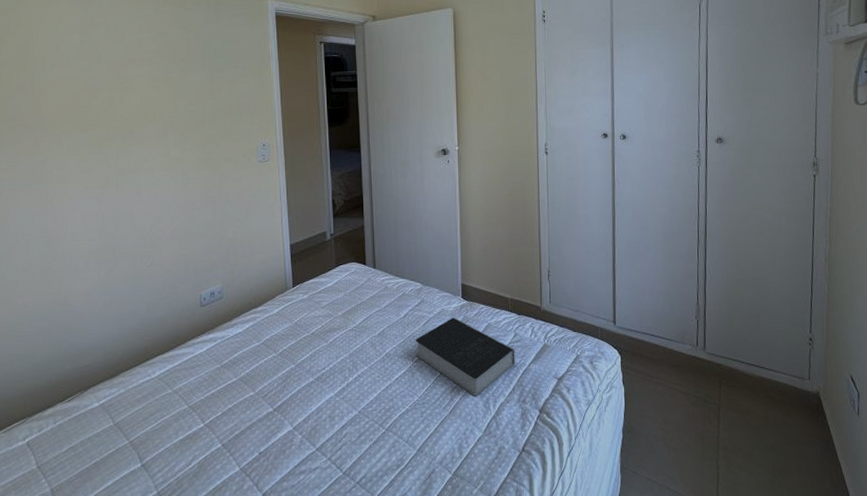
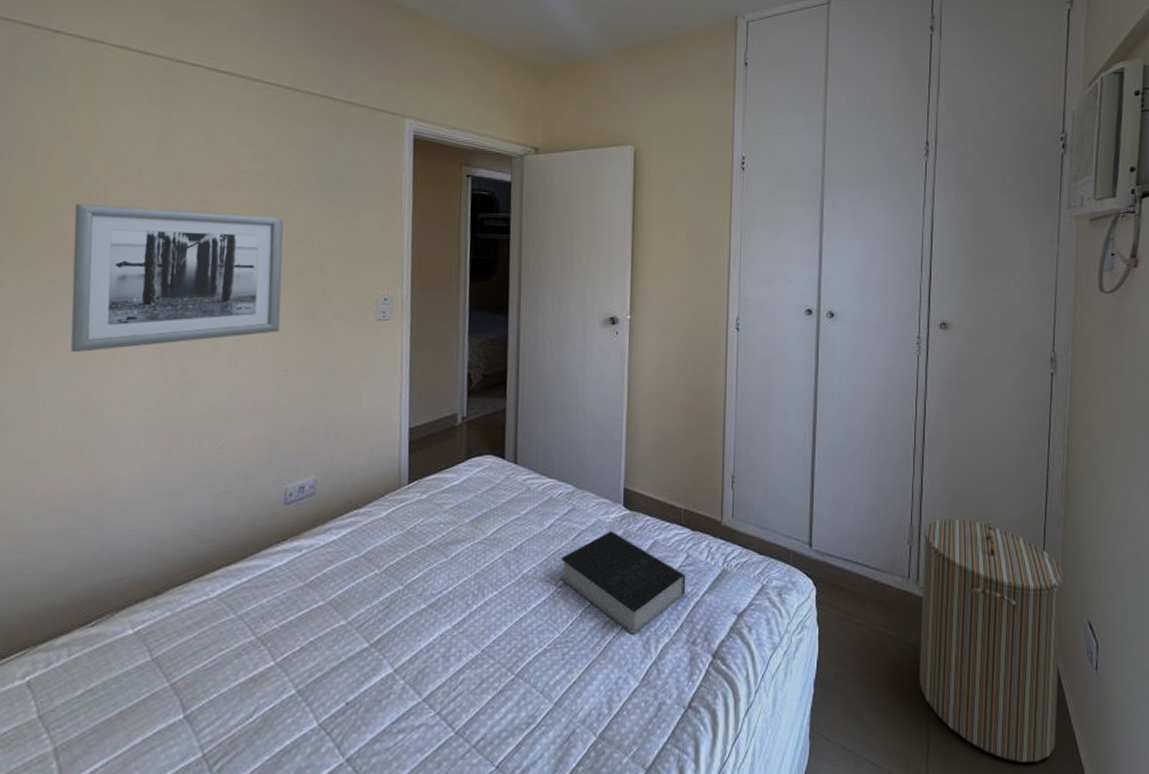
wall art: none [24,84,185,199] -> present [70,203,284,353]
laundry hamper: none [708,297,829,488] -> present [919,519,1064,762]

